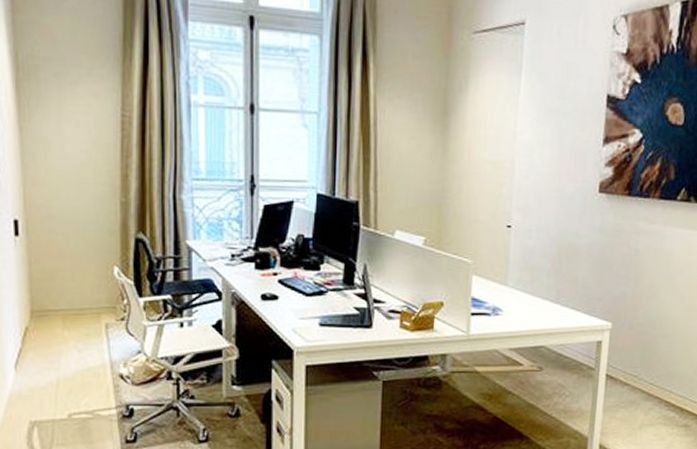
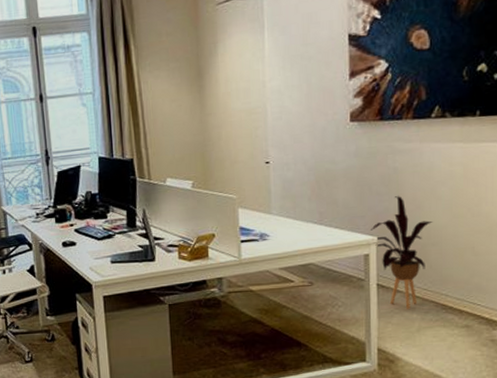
house plant: none [606,280,666,404] -> present [371,196,433,309]

